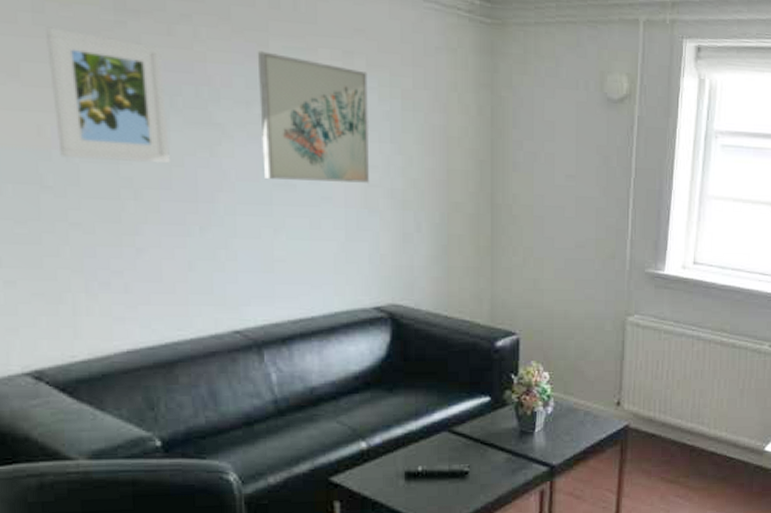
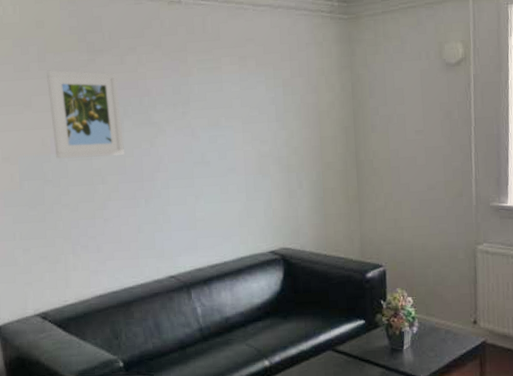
wall art: present [257,51,369,183] -> none [179,65,262,159]

